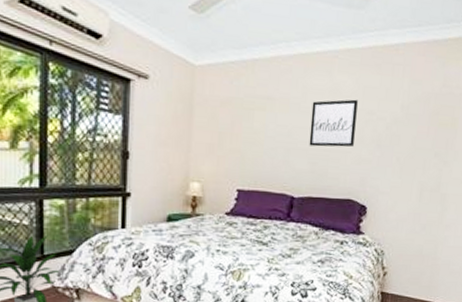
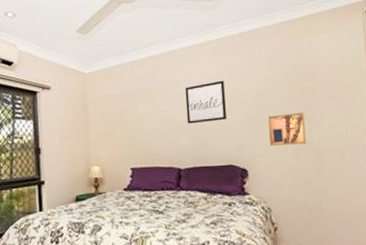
wall art: none [396,149,437,186] -> present [268,113,306,146]

